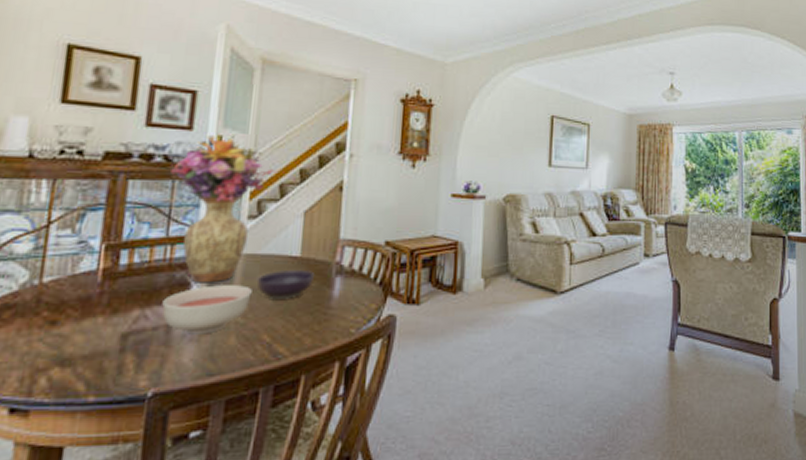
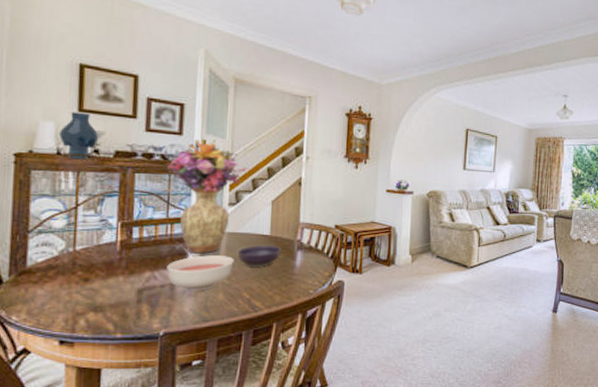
vase: none [32,103,86,164] -> present [58,112,99,160]

